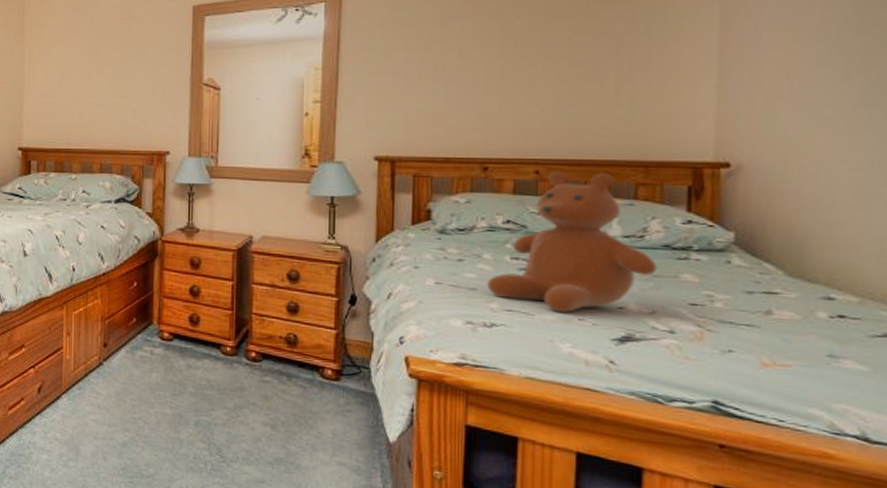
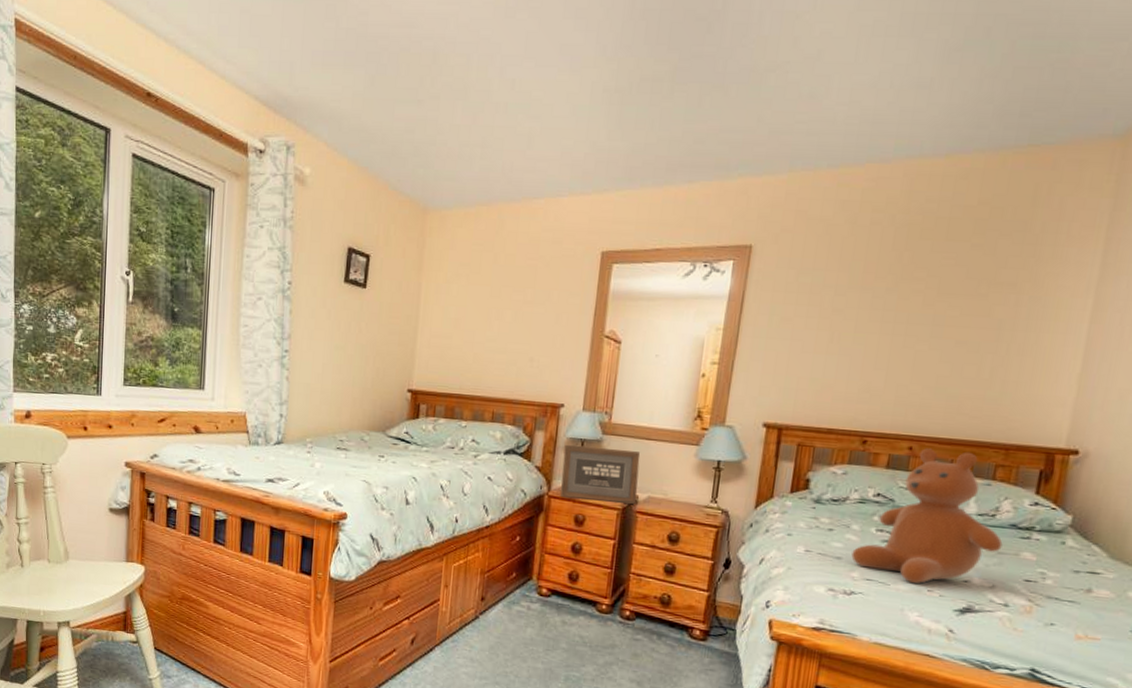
picture frame: none [173,190,252,246] -> present [560,444,641,505]

